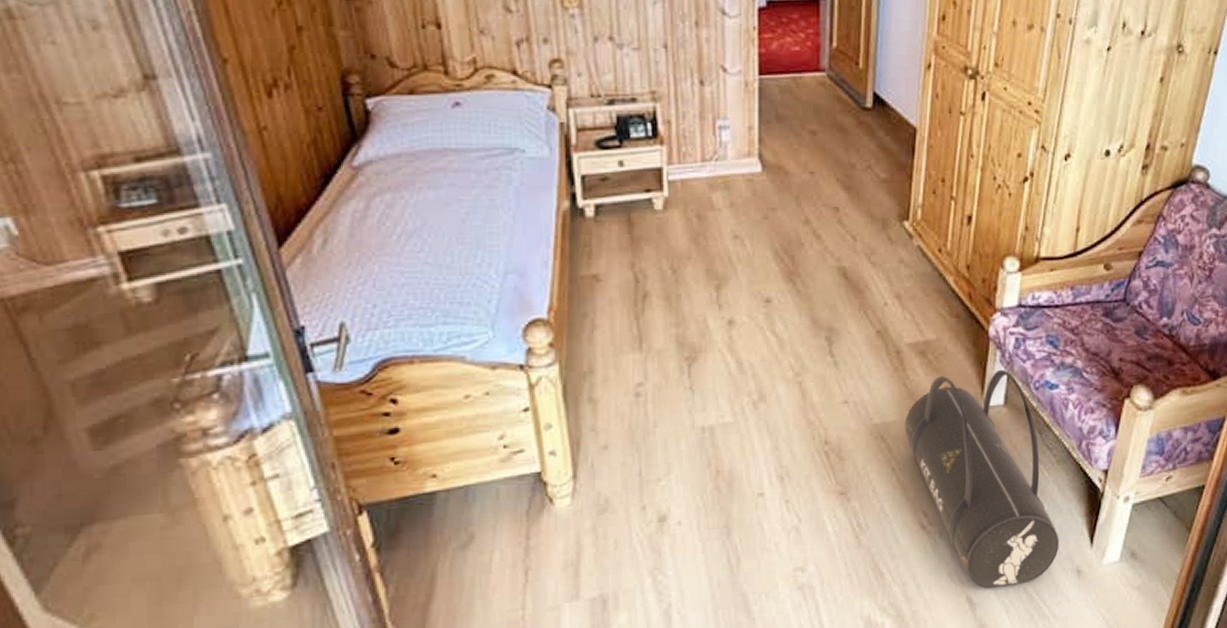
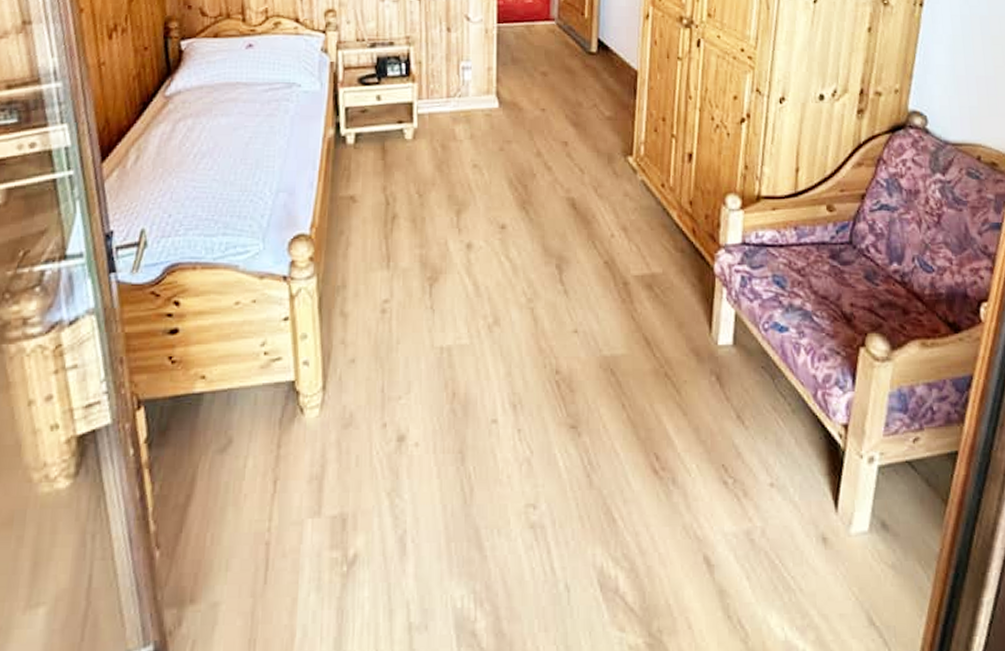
duffel bag: present [904,369,1059,589] -> none [633,307,801,548]

